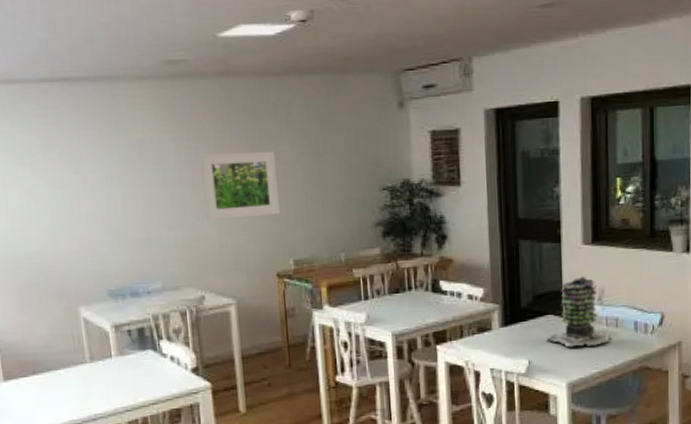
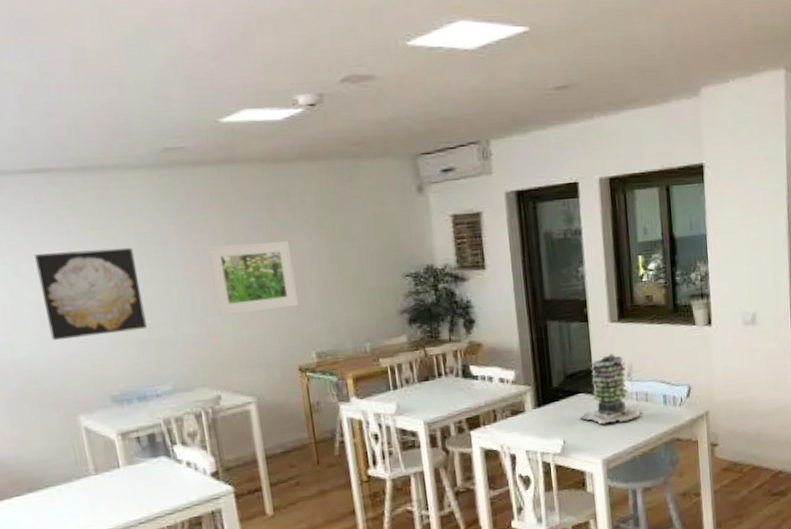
wall art: none [50,153,143,237] -> present [35,247,147,341]

